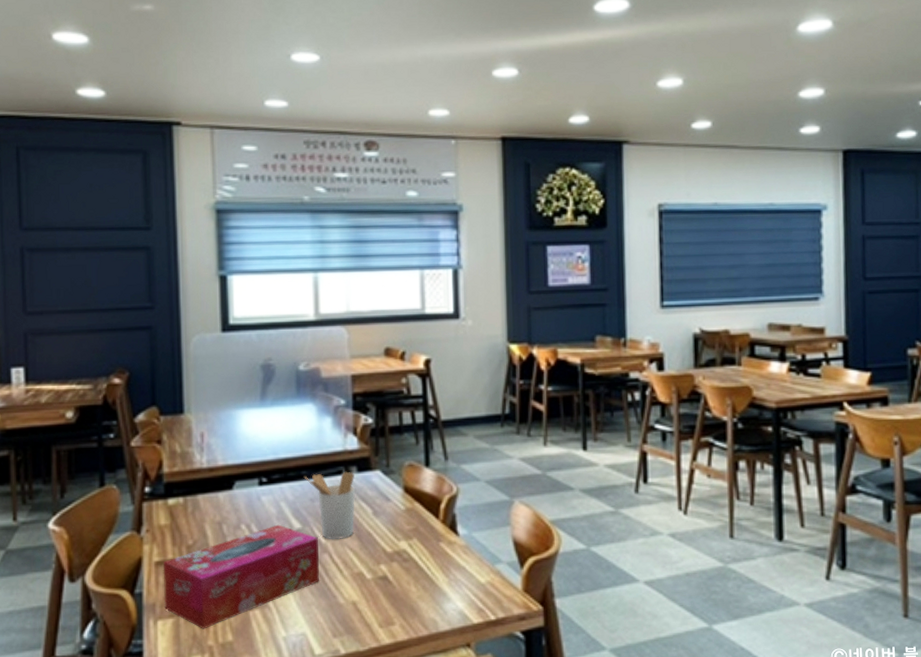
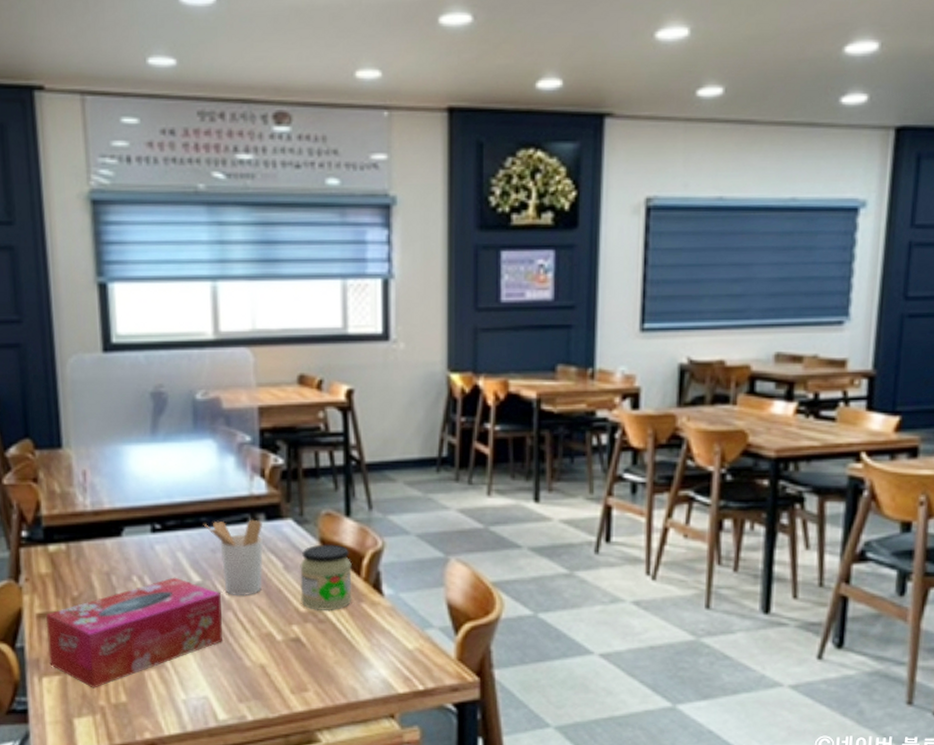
jar: none [387,491,432,551] -> present [300,544,352,612]

